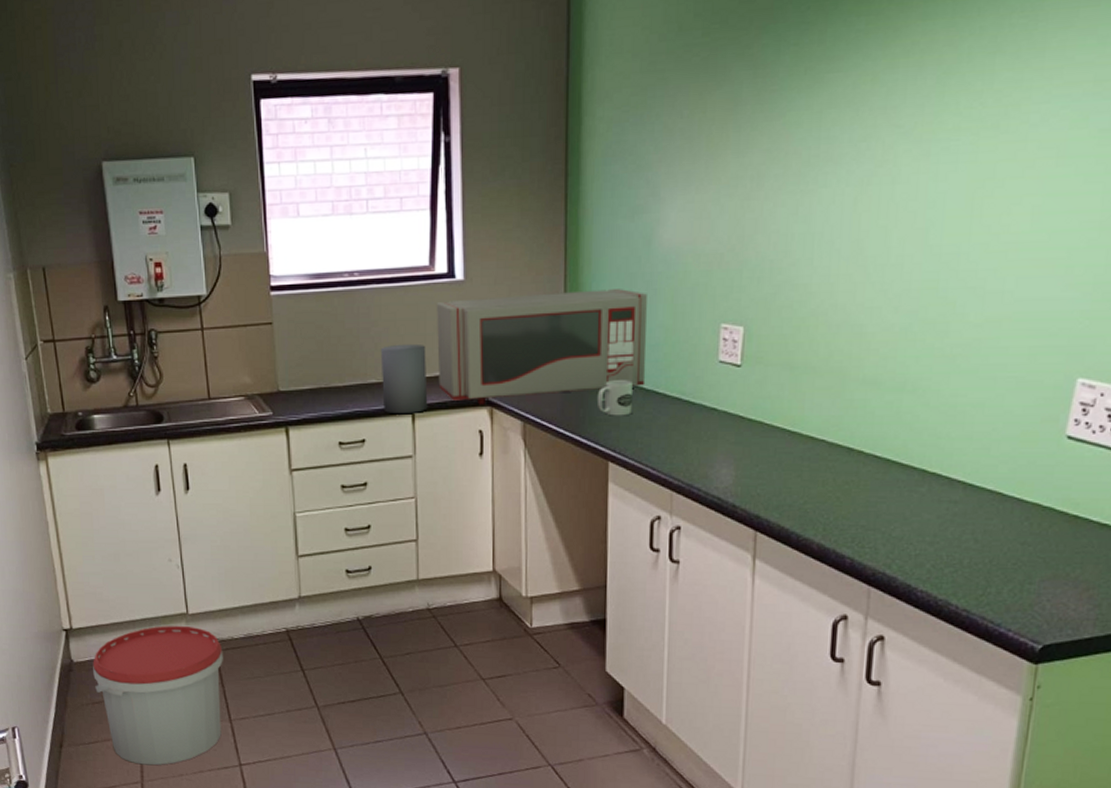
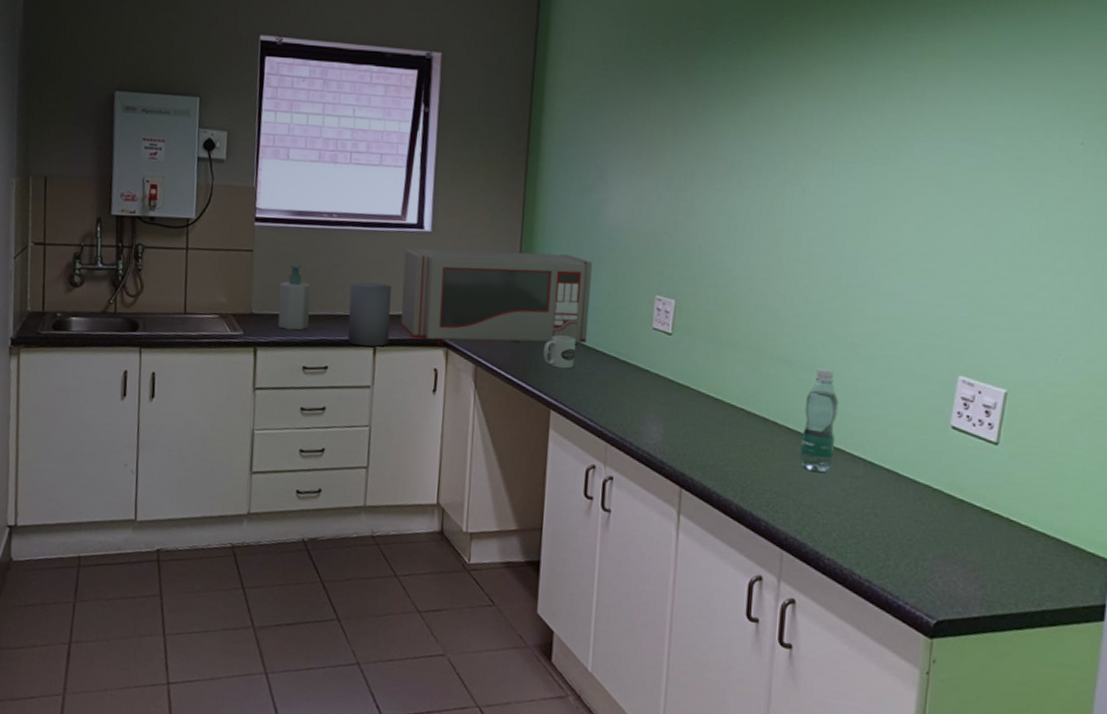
bucket: present [93,626,223,766] -> none [30,530,166,678]
soap bottle: none [305,332,340,405] -> present [278,263,311,331]
bottle: none [889,386,934,501] -> present [800,368,839,473]

